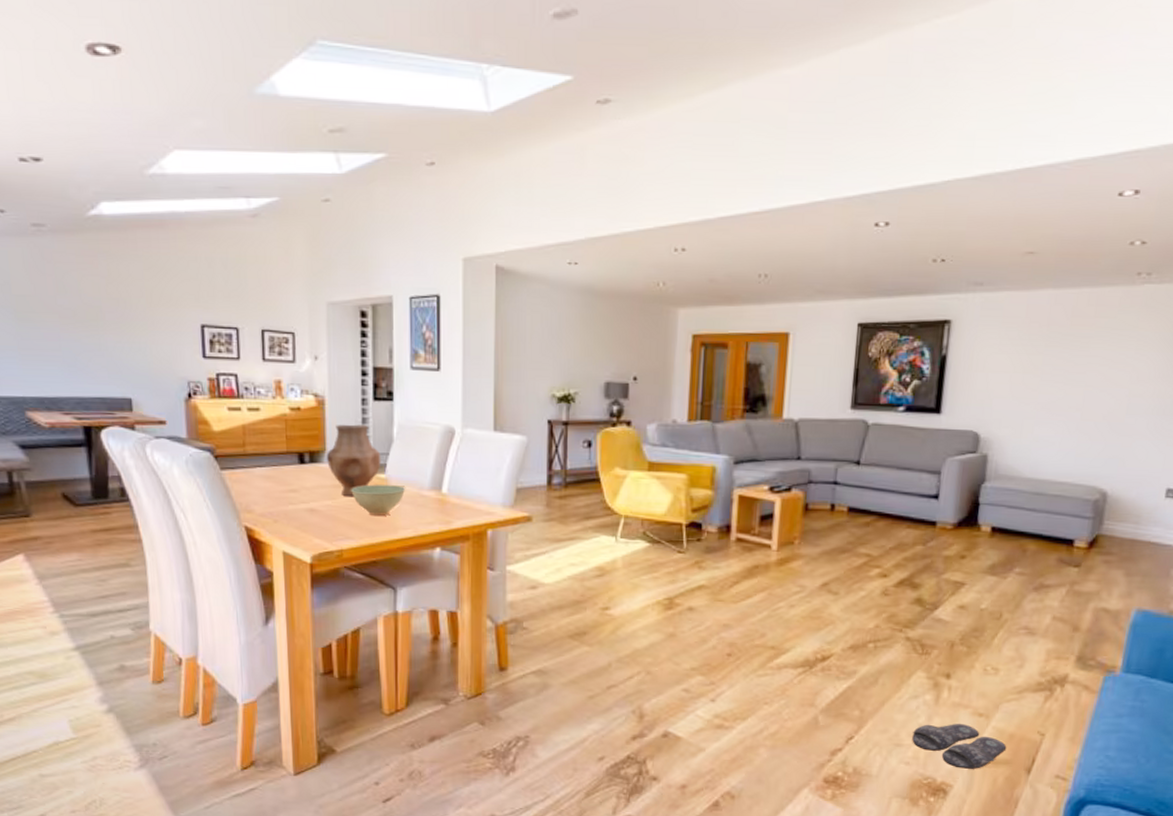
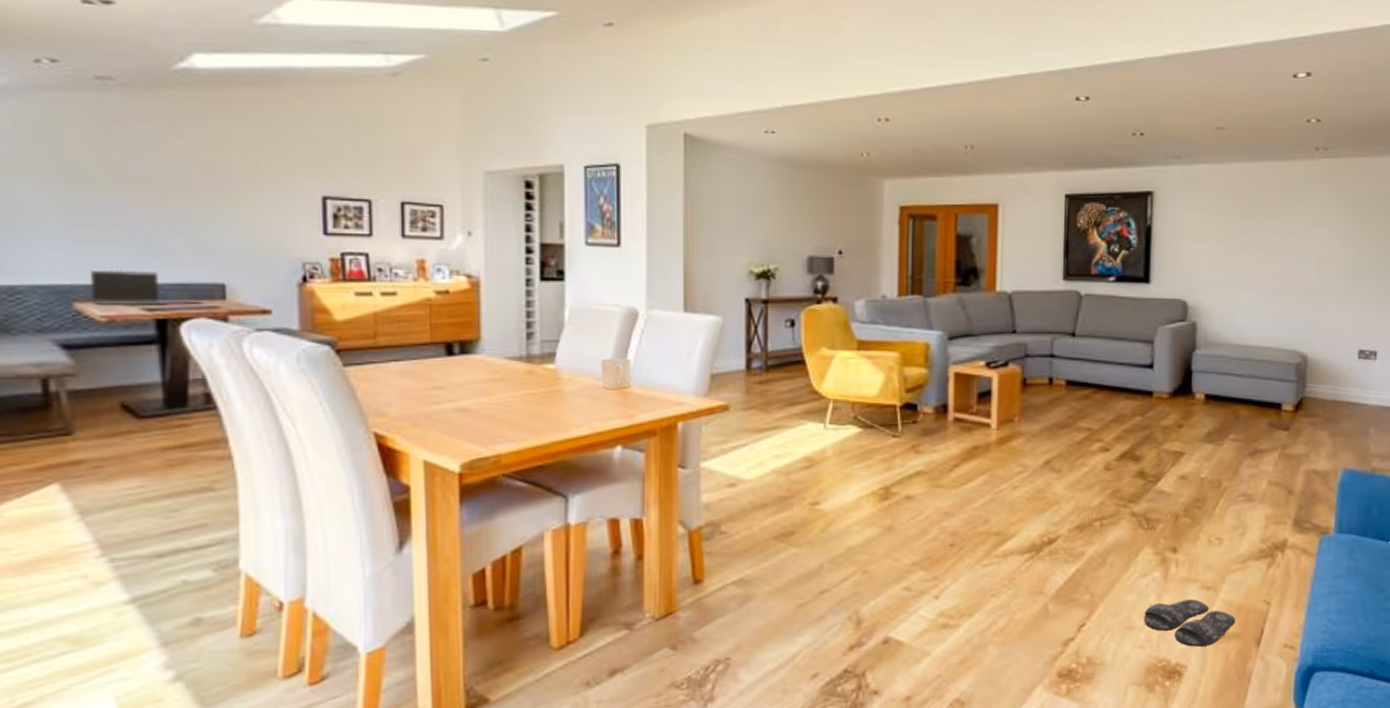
laptop: none [36,385,89,416] -> present [91,269,165,307]
vase: present [327,424,381,497] -> none [482,308,550,392]
bowl: present [351,484,405,517] -> none [512,377,578,414]
mug: none [423,470,449,499] -> present [601,358,632,390]

